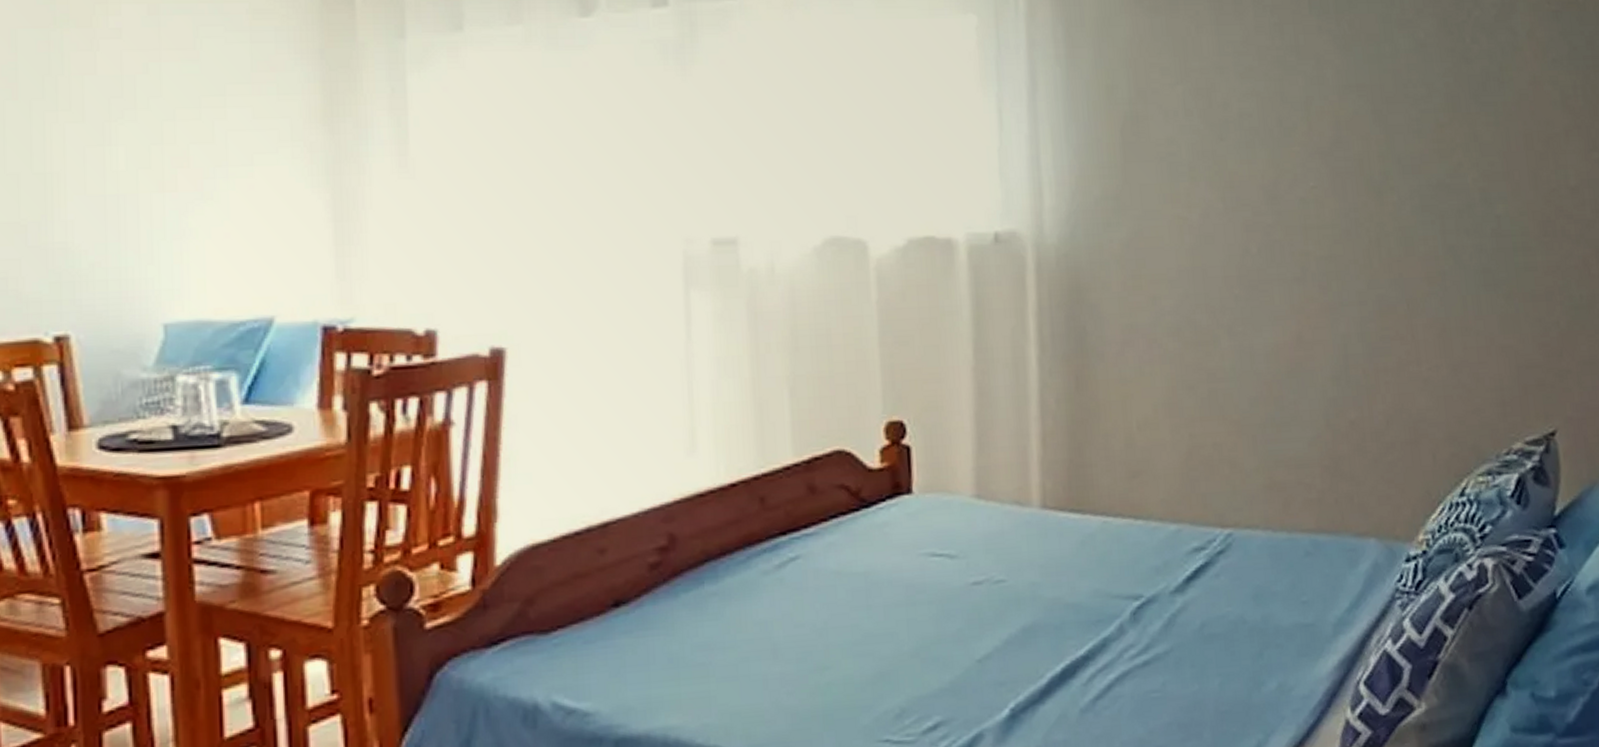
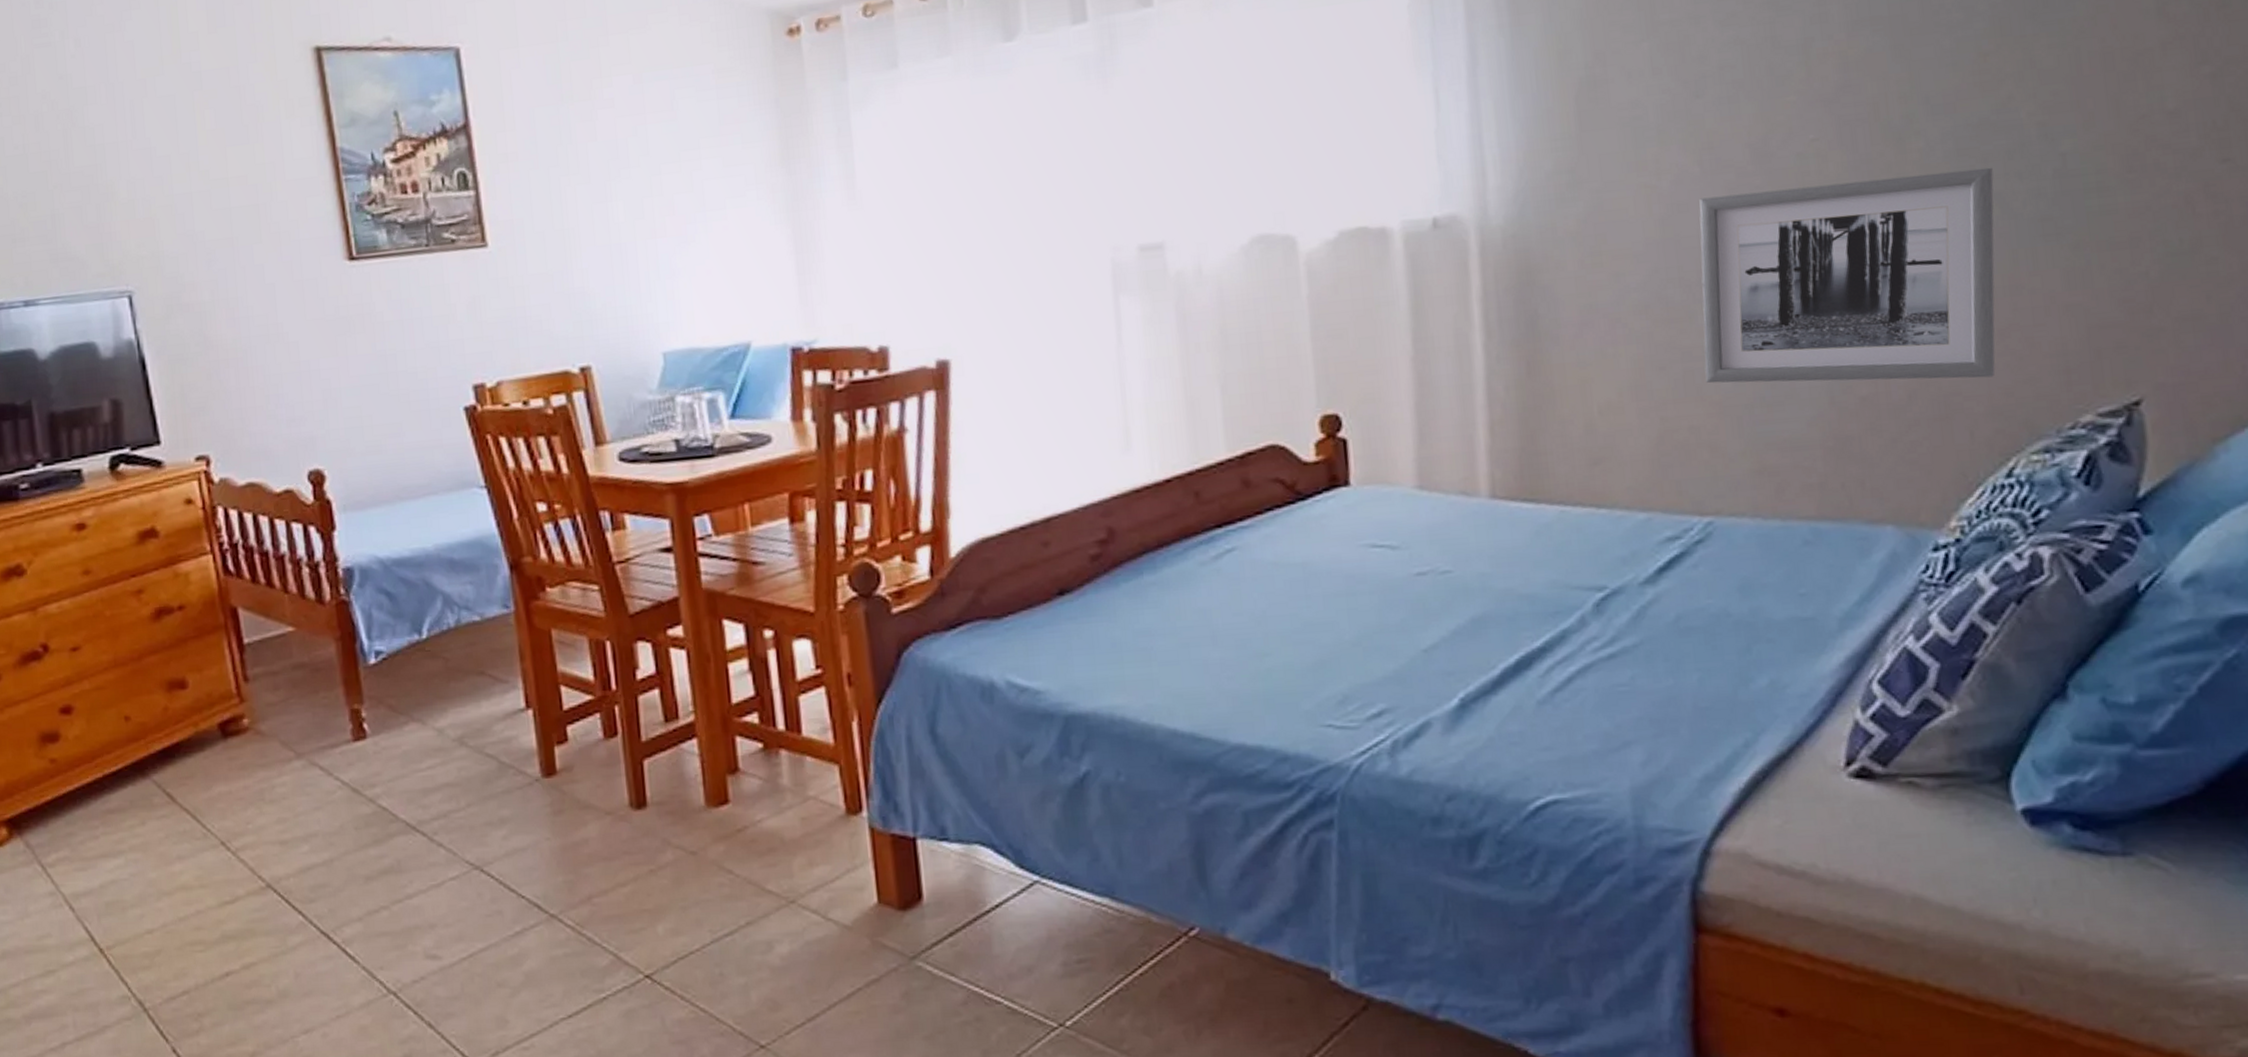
wall art: none [1222,223,1451,408] -> present [1699,167,1996,383]

